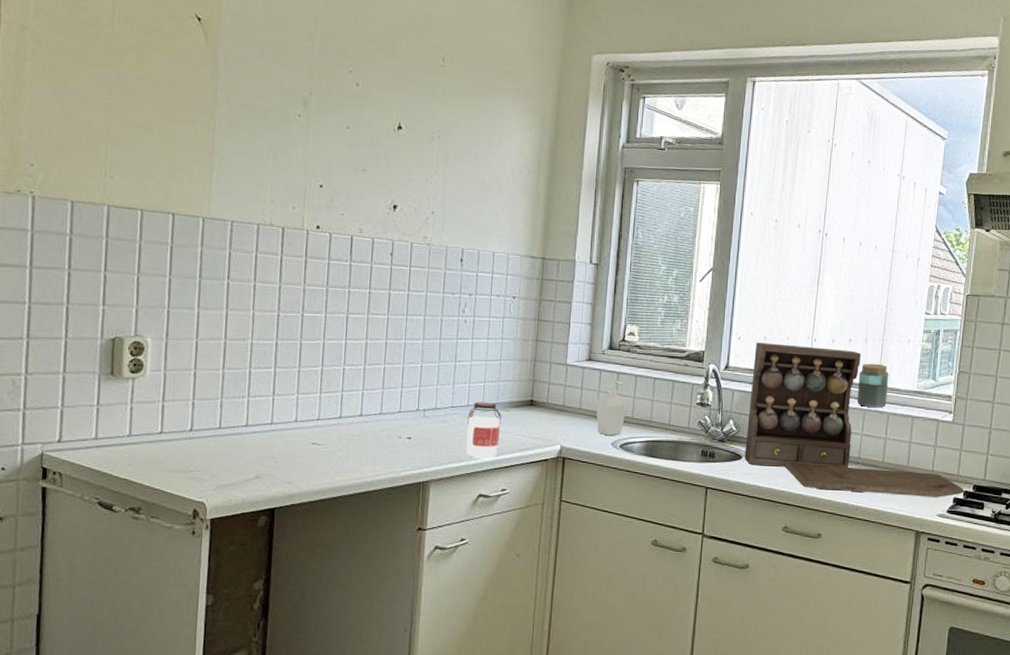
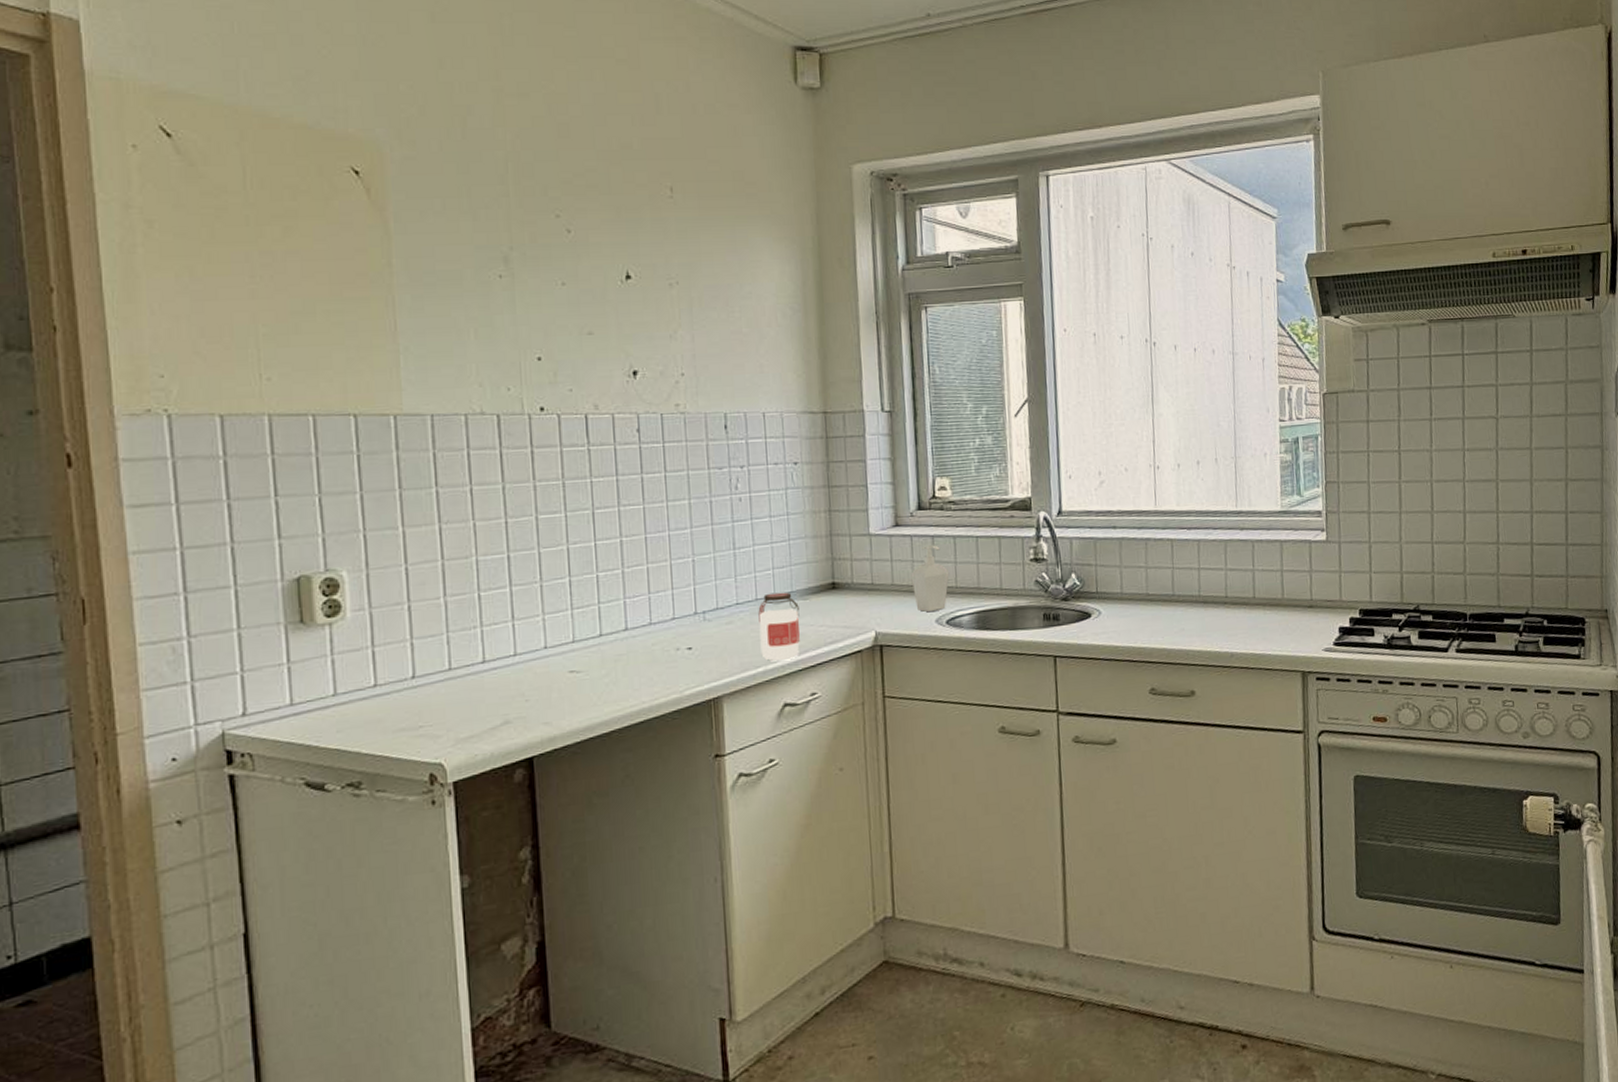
spice rack: present [744,342,861,468] -> none [1090,474,1216,622]
cutting board: present [782,462,965,497] -> none [1139,603,1350,640]
peanut butter: present [857,363,889,409] -> none [1213,485,1249,538]

